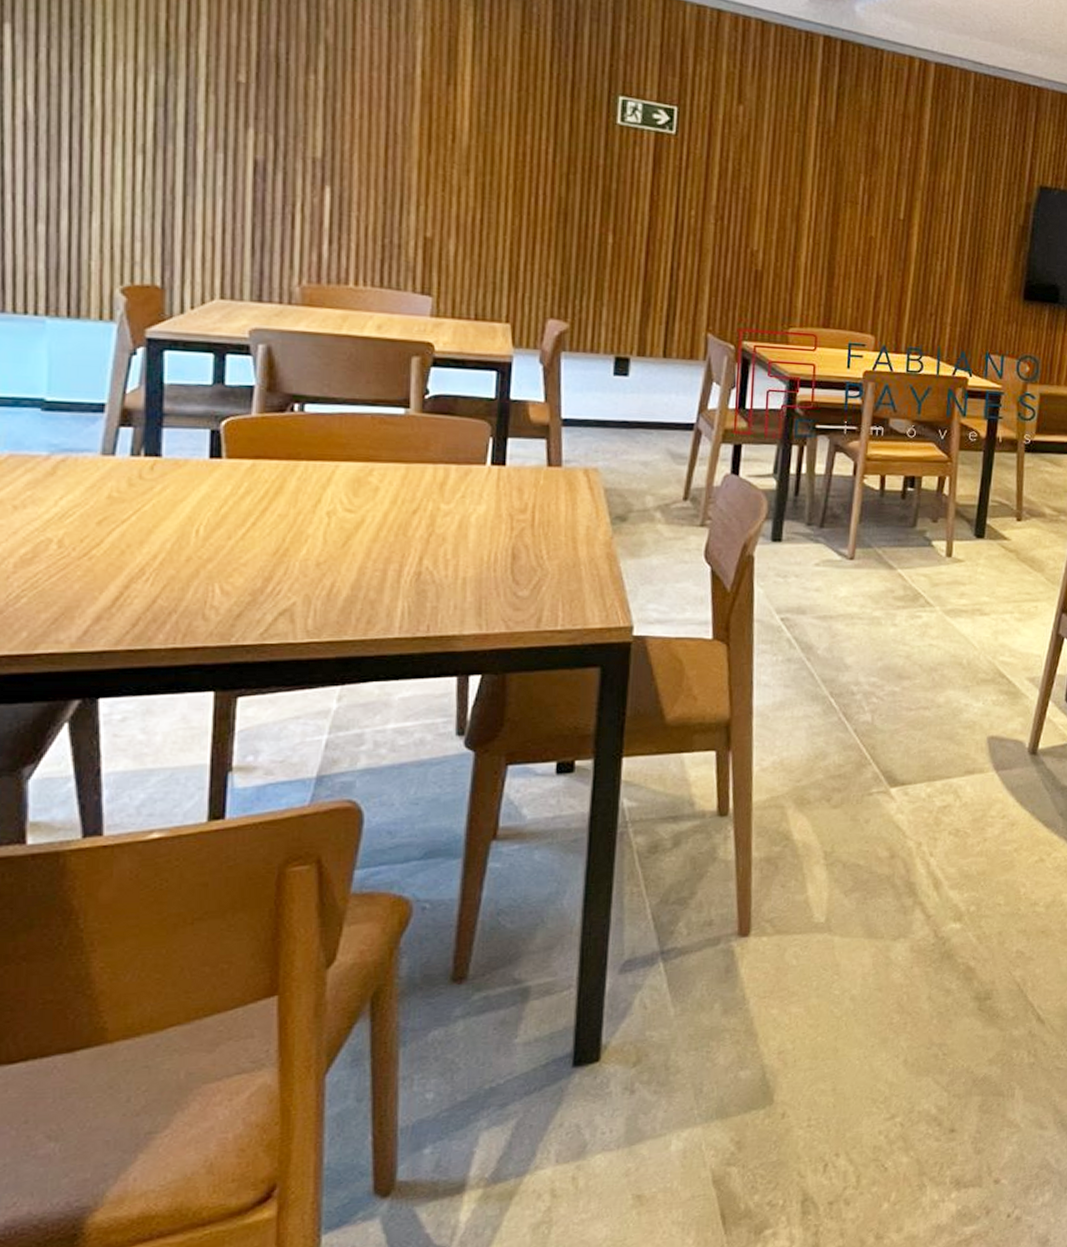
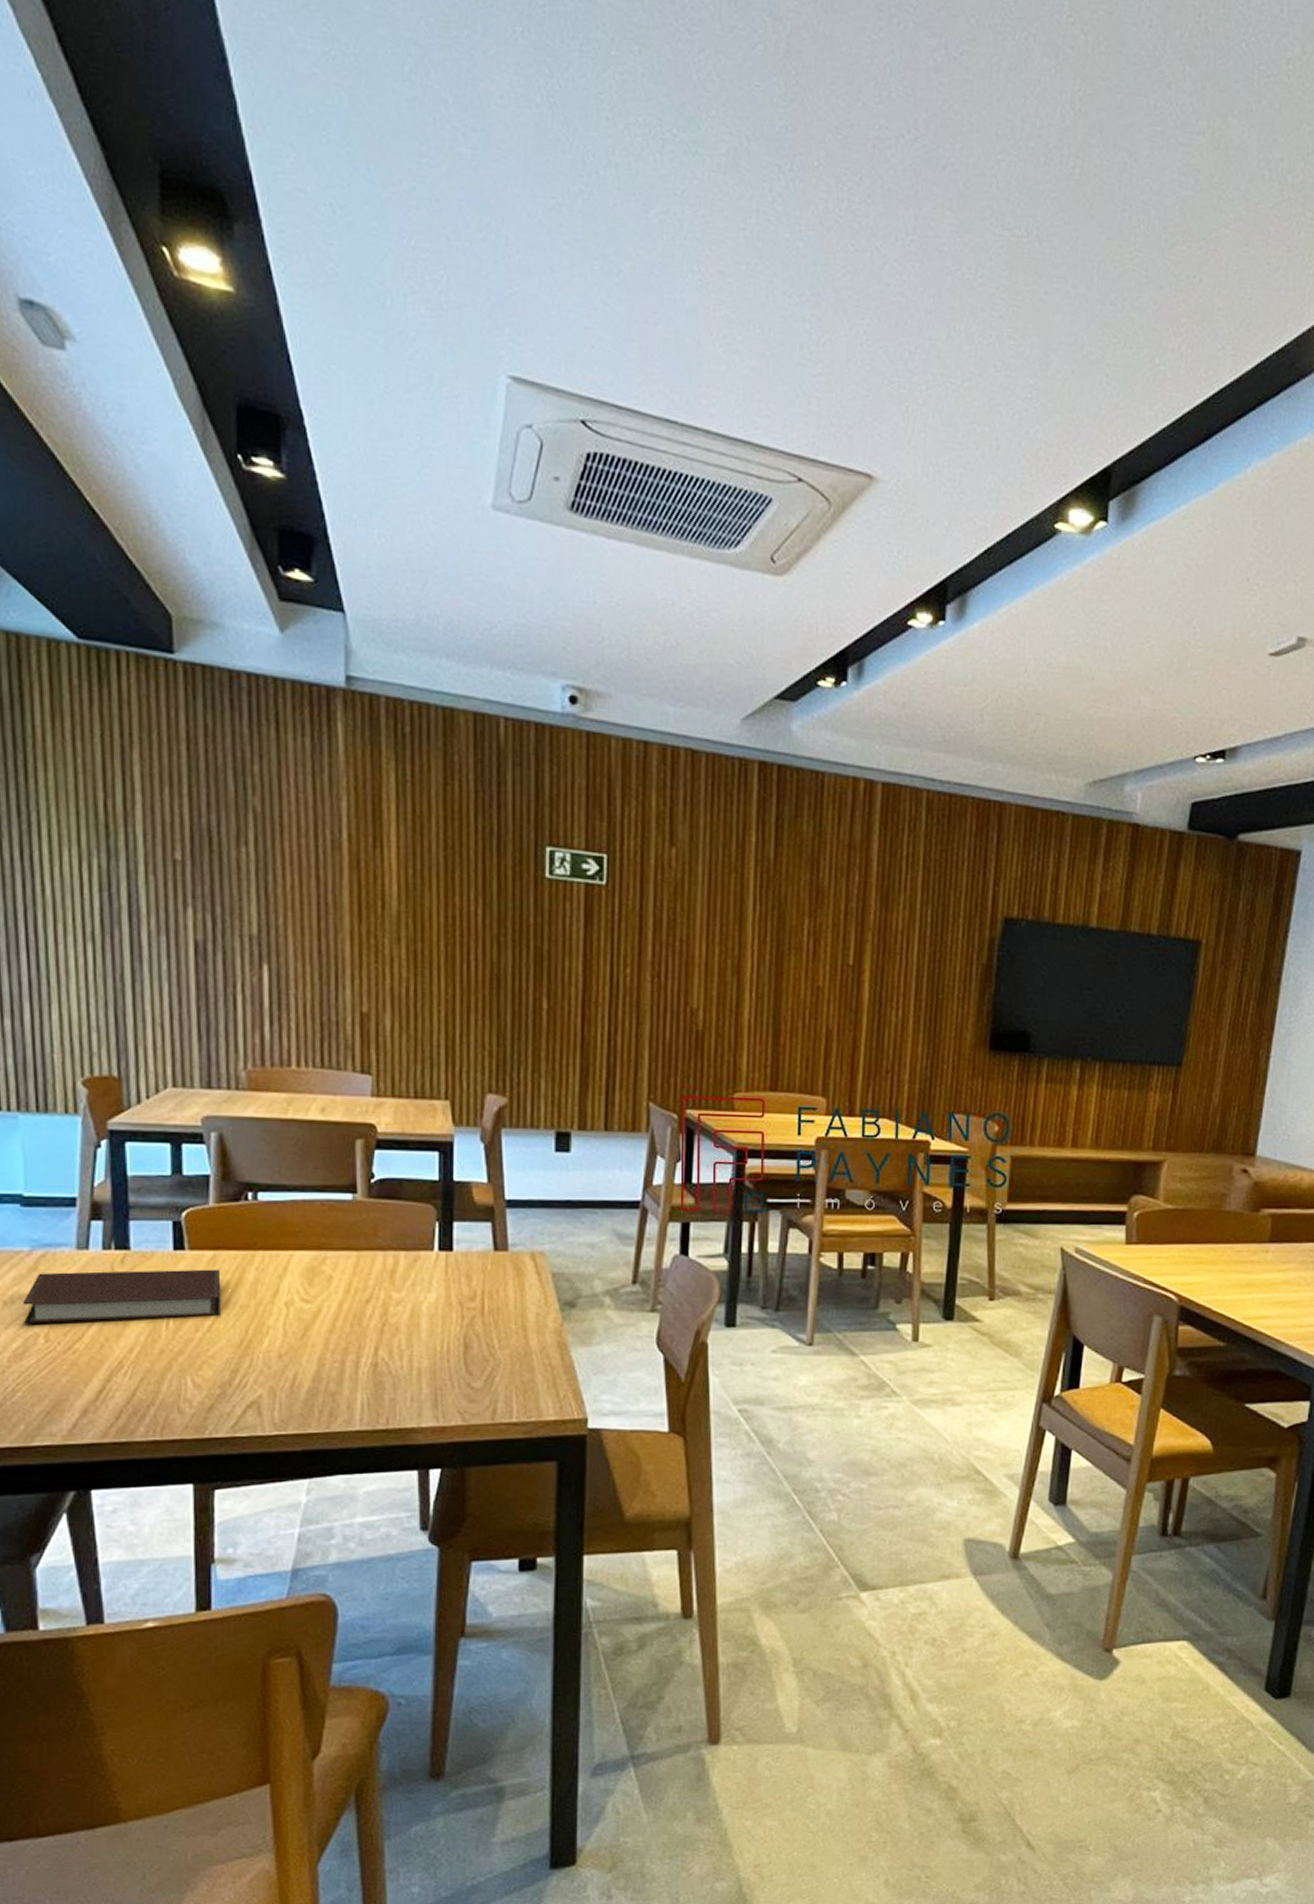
notebook: none [36,477,260,530] -> present [23,1269,221,1324]

